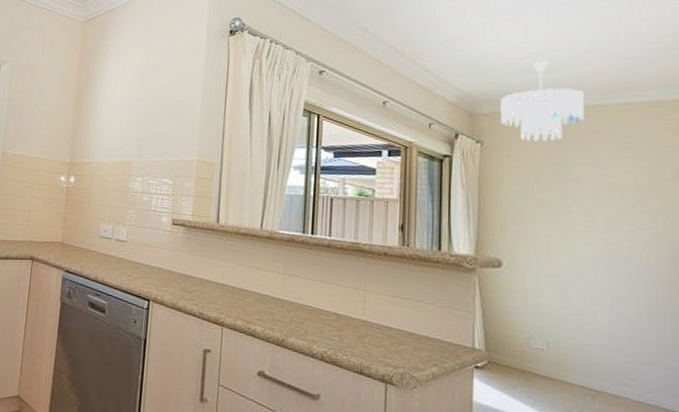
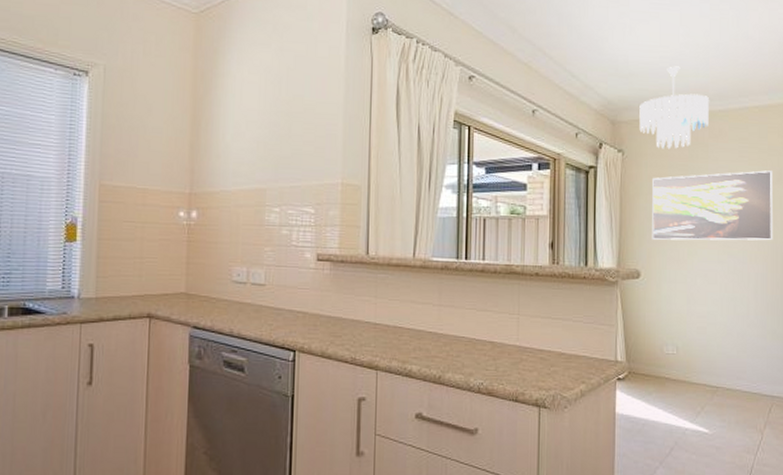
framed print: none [516,167,670,241] -> present [652,170,773,241]

